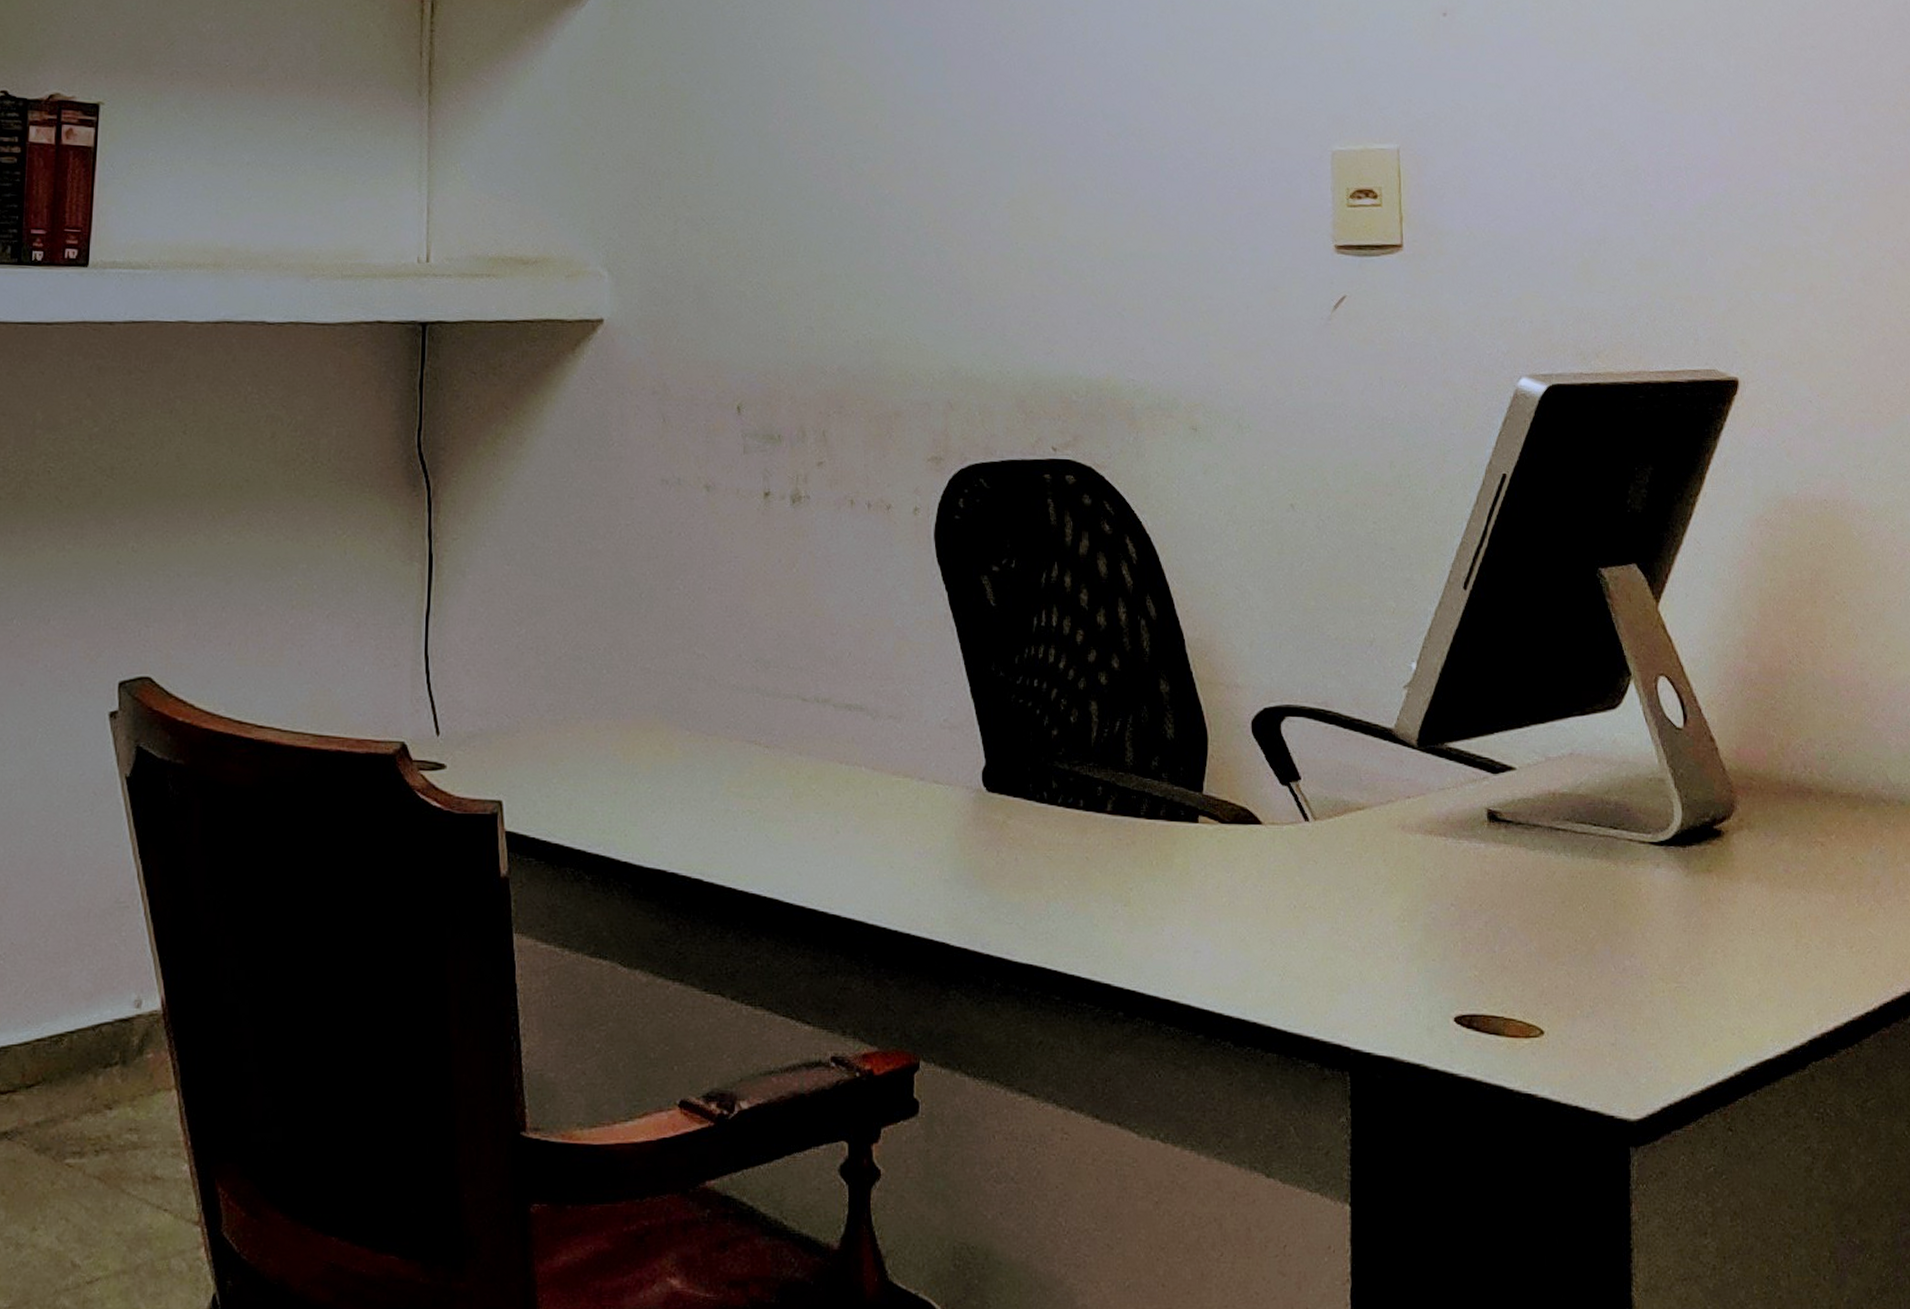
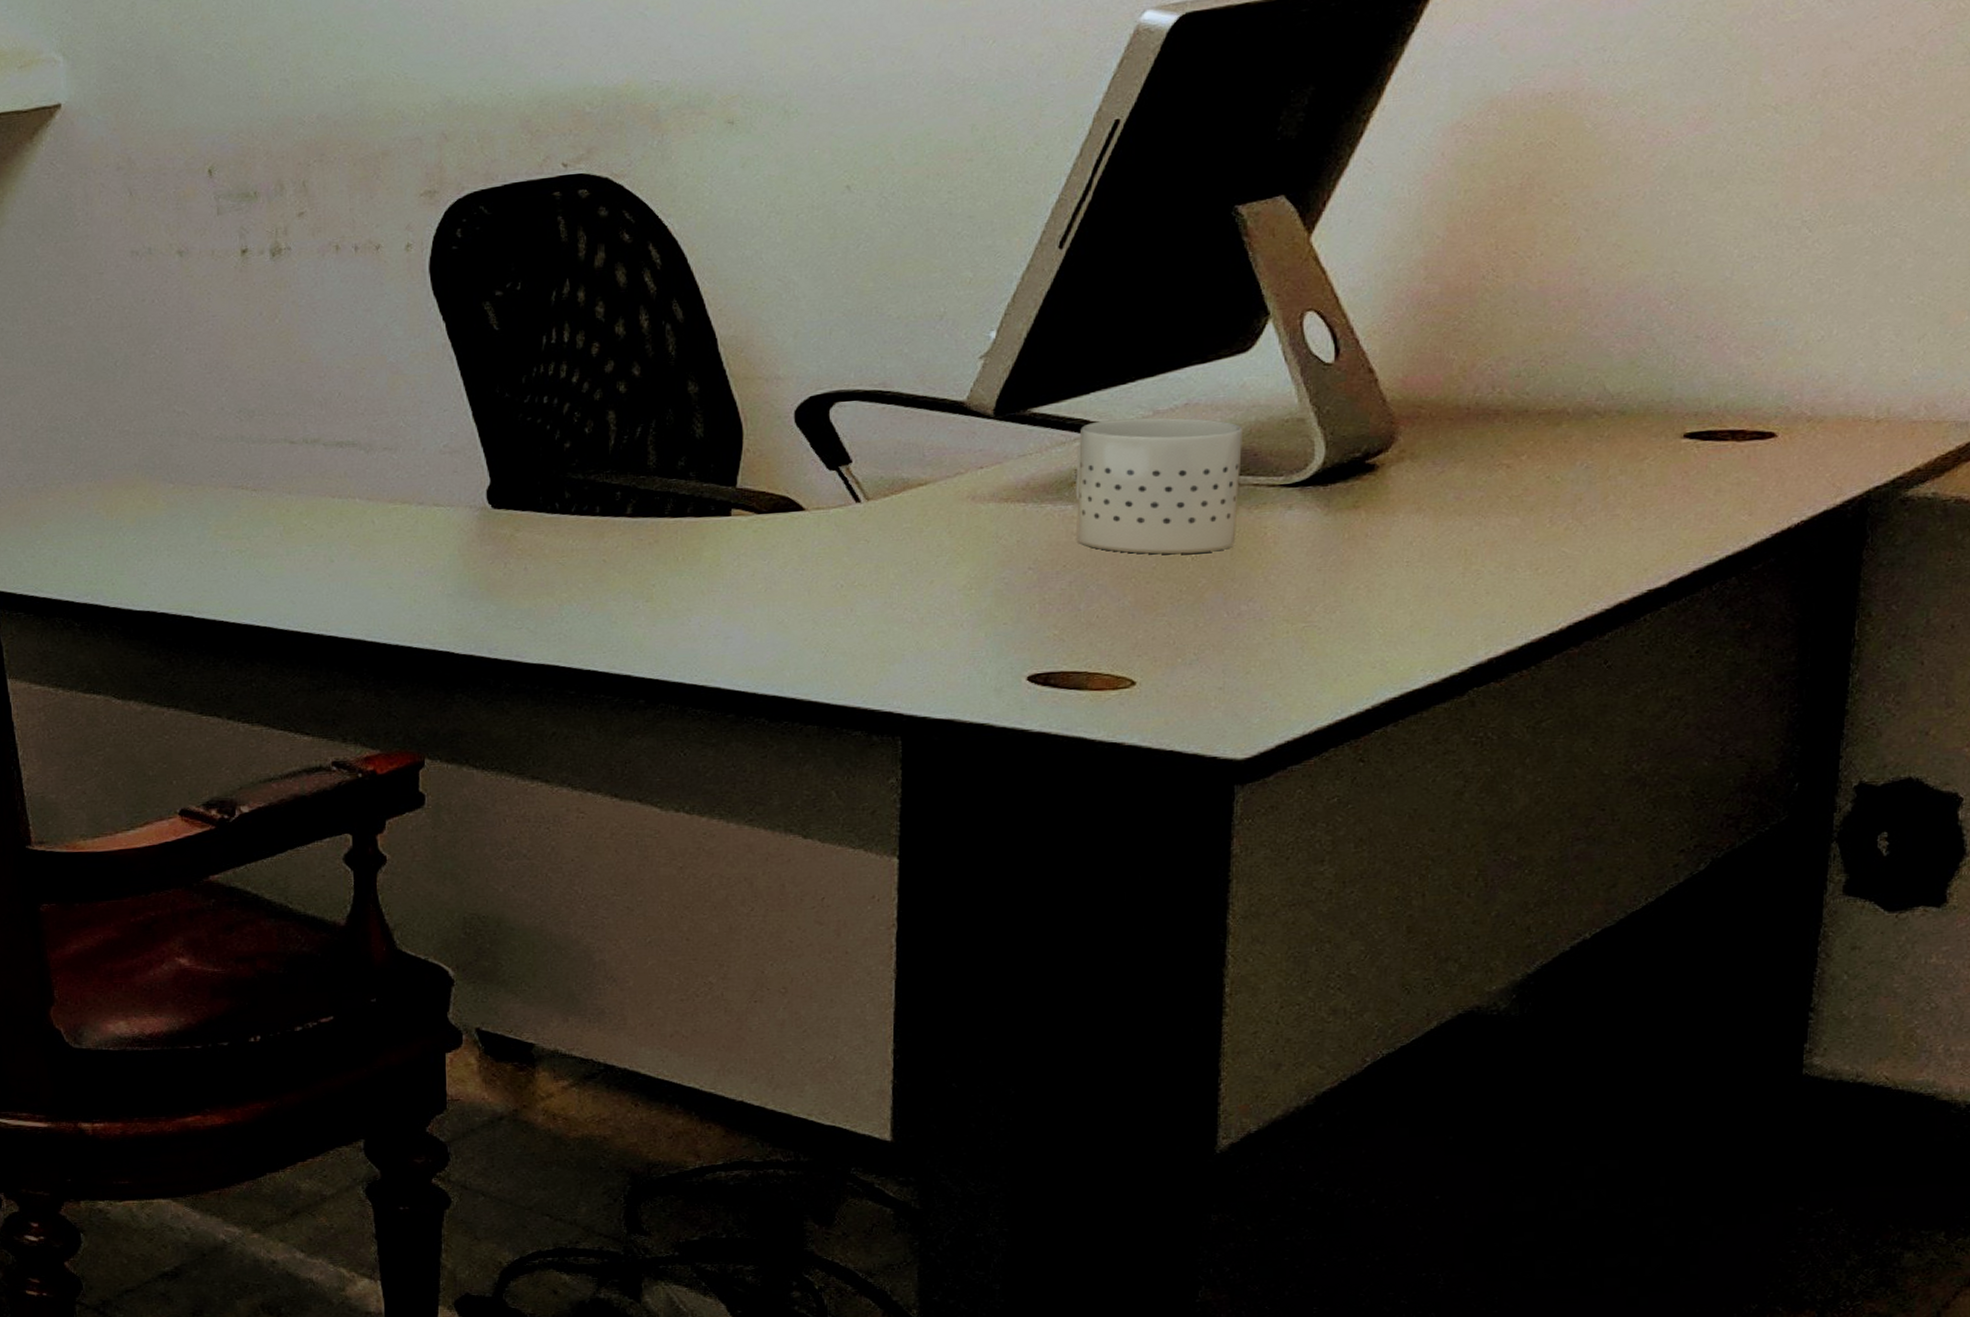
mug: none [1485,762,1618,904] -> present [1075,417,1244,555]

